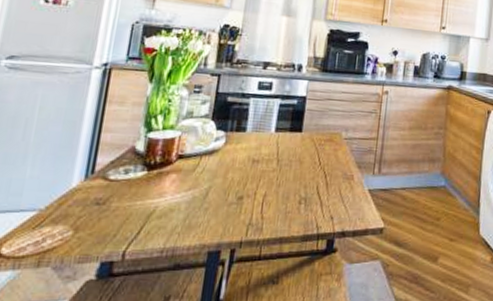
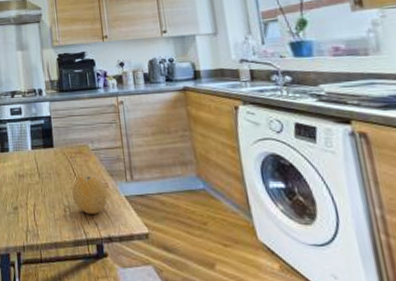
fruit: none [311,165,351,207] -> present [71,175,107,214]

